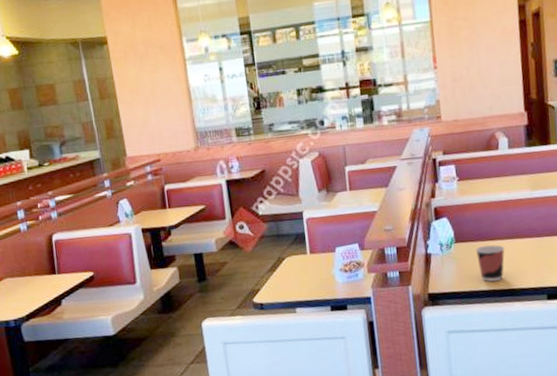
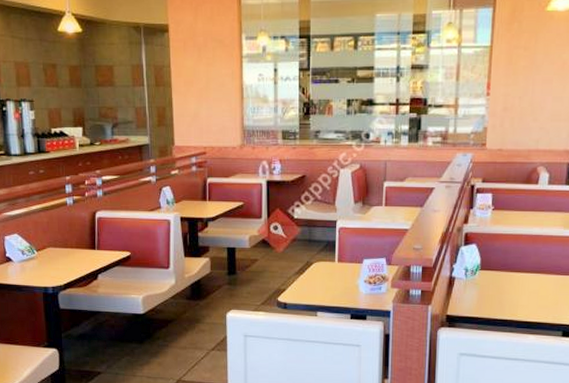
cup: present [475,245,505,282] -> none [499,277,529,312]

